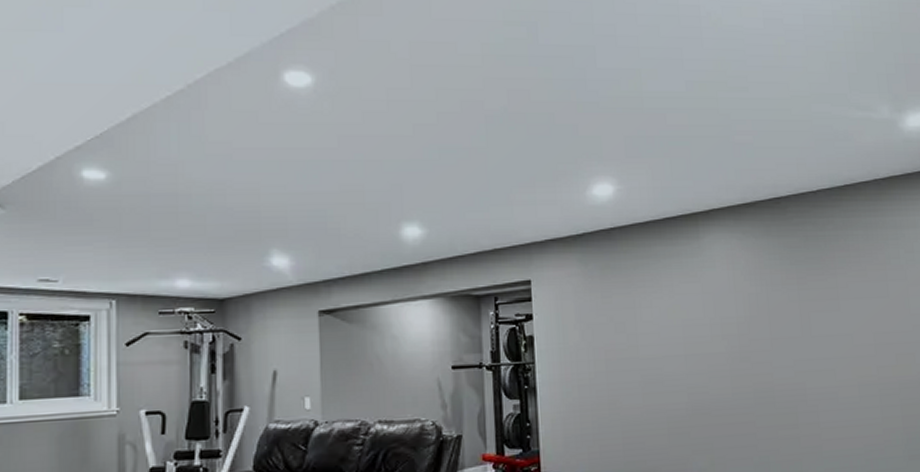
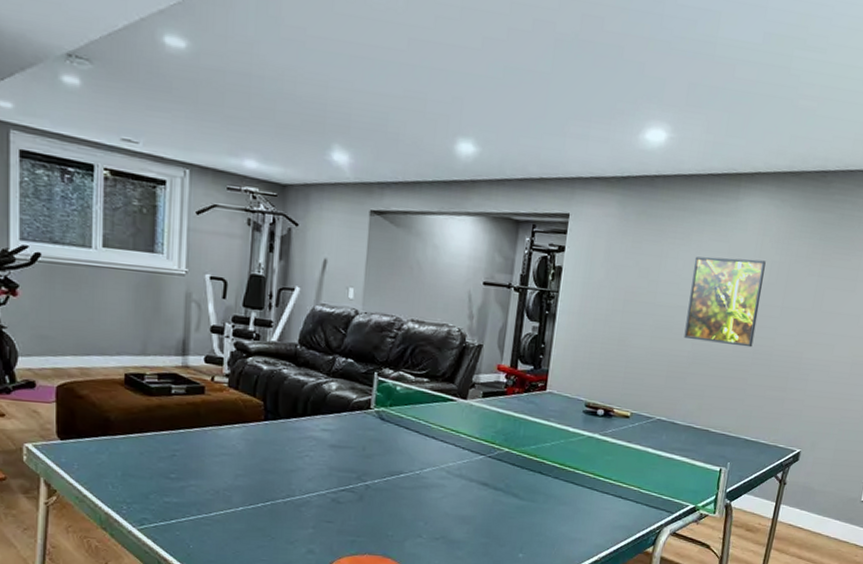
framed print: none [669,294,751,390] -> present [684,256,766,348]

